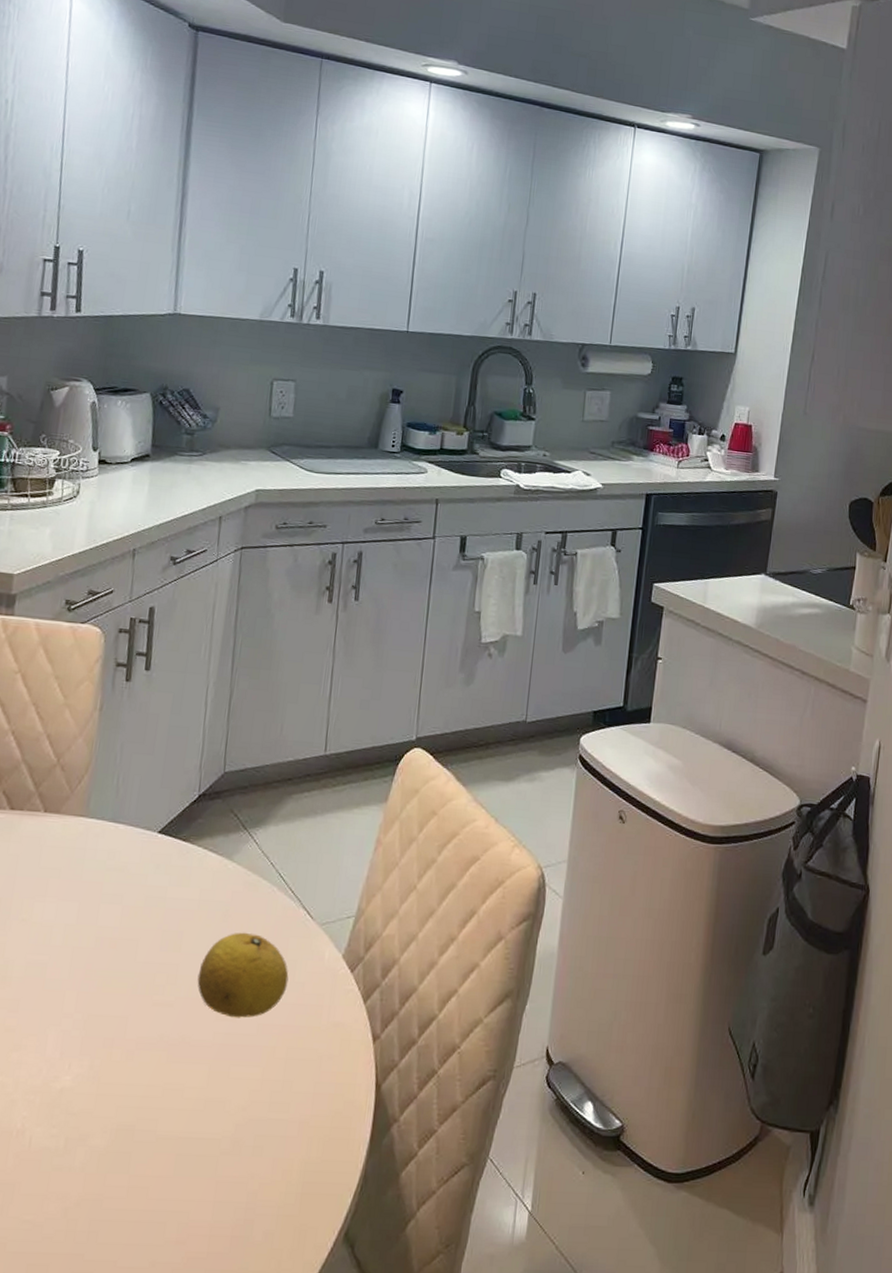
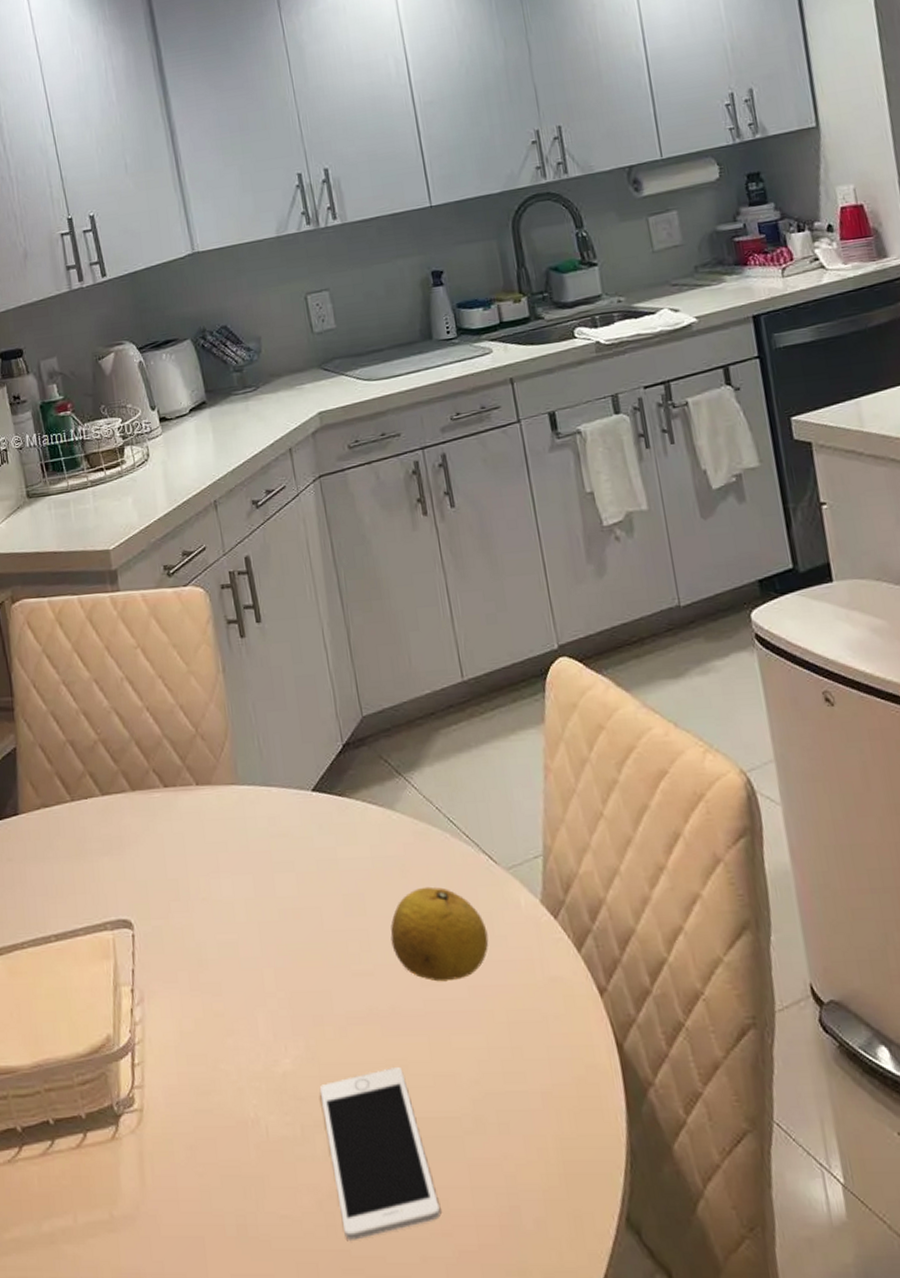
cell phone: none [82,1091,180,1245] -> present [319,1068,440,1240]

